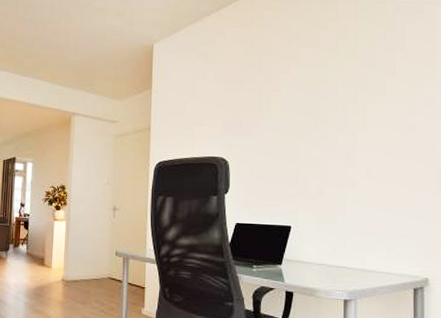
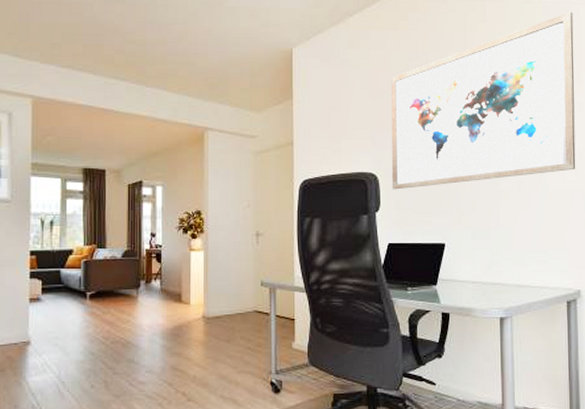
wall art: none [241,11,427,174] -> present [391,12,576,190]

